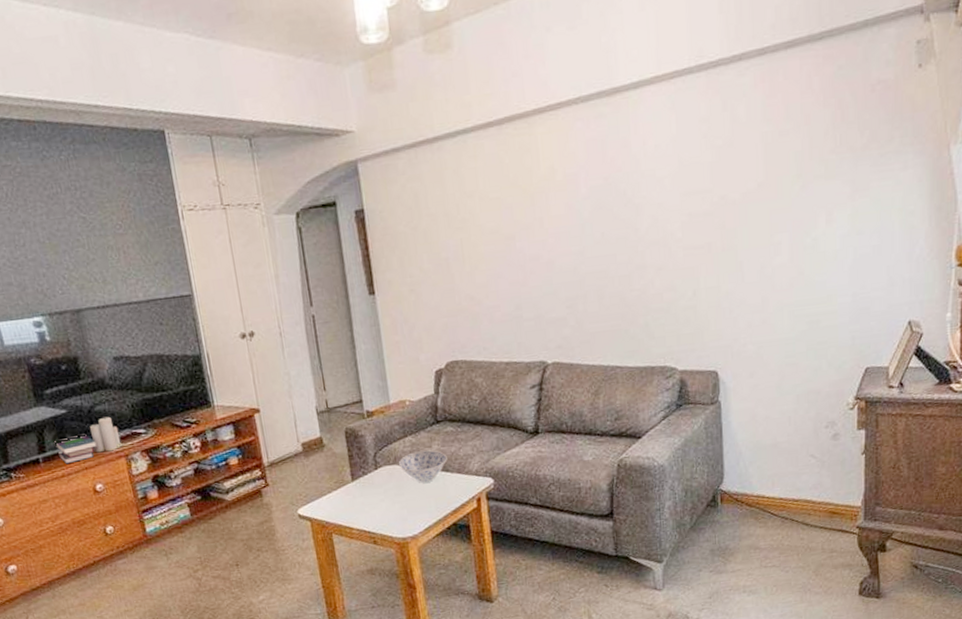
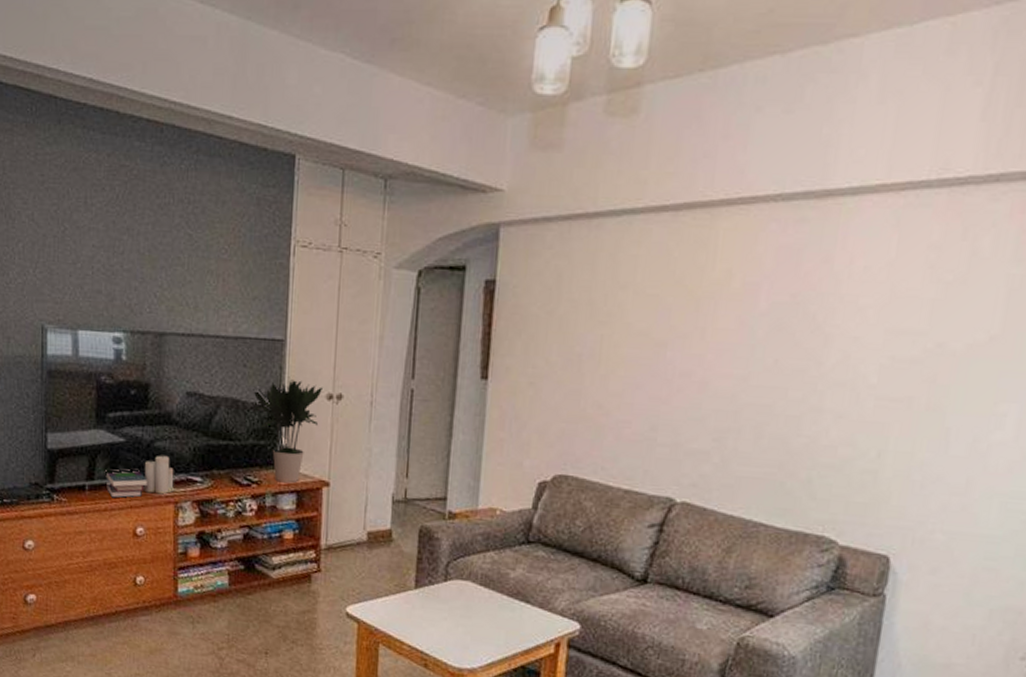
potted plant: none [173,326,238,418] -> present [252,378,323,484]
bowl: present [398,450,448,483] -> none [472,571,531,611]

